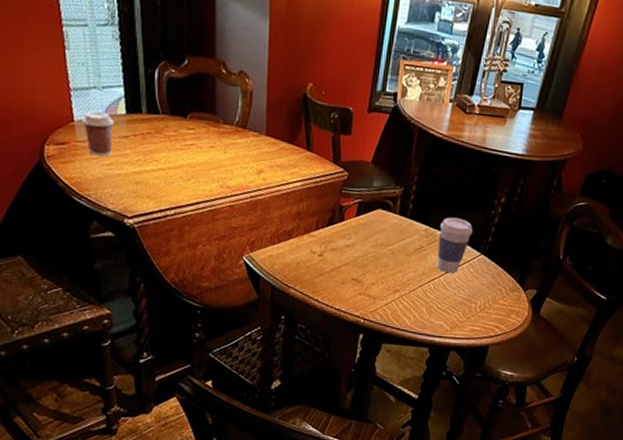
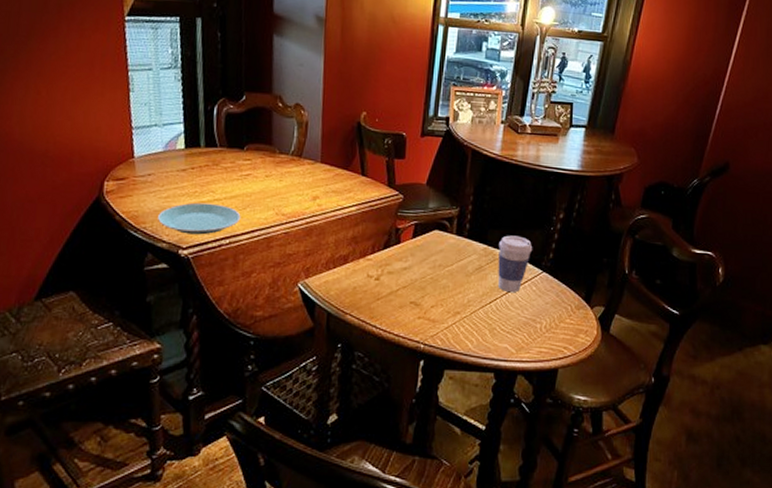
coffee cup: present [81,111,114,156] -> none [141,147,173,190]
plate: none [102,171,186,205] -> present [158,202,241,235]

